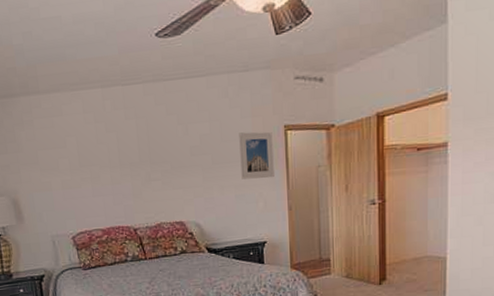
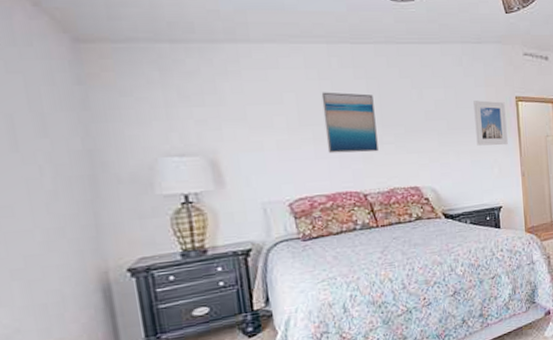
wall art: none [97,133,147,191] -> present [321,92,379,153]

